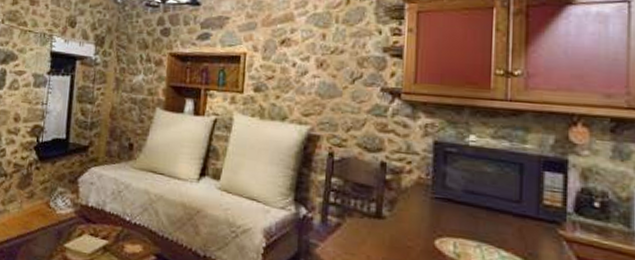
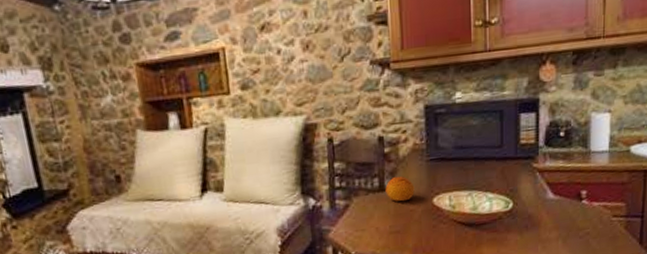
fruit: none [382,206,415,235] -> present [385,175,415,202]

